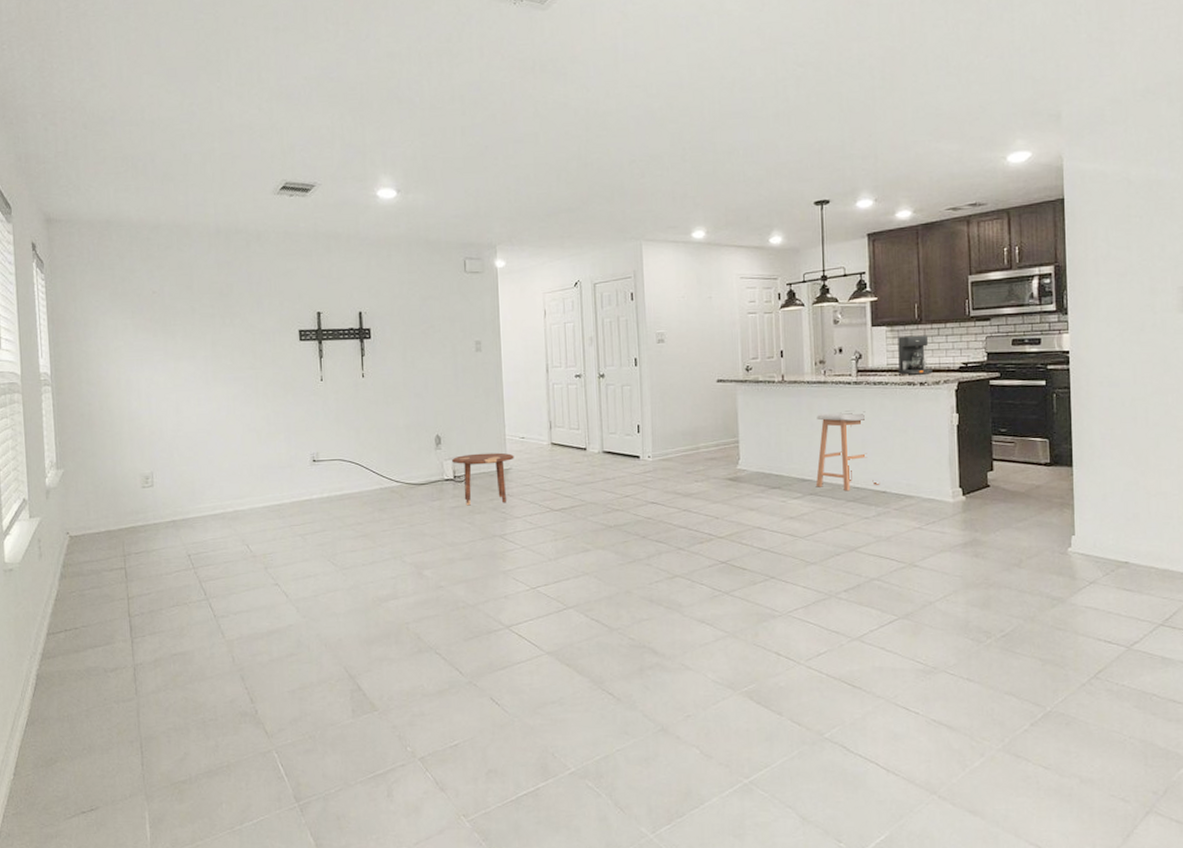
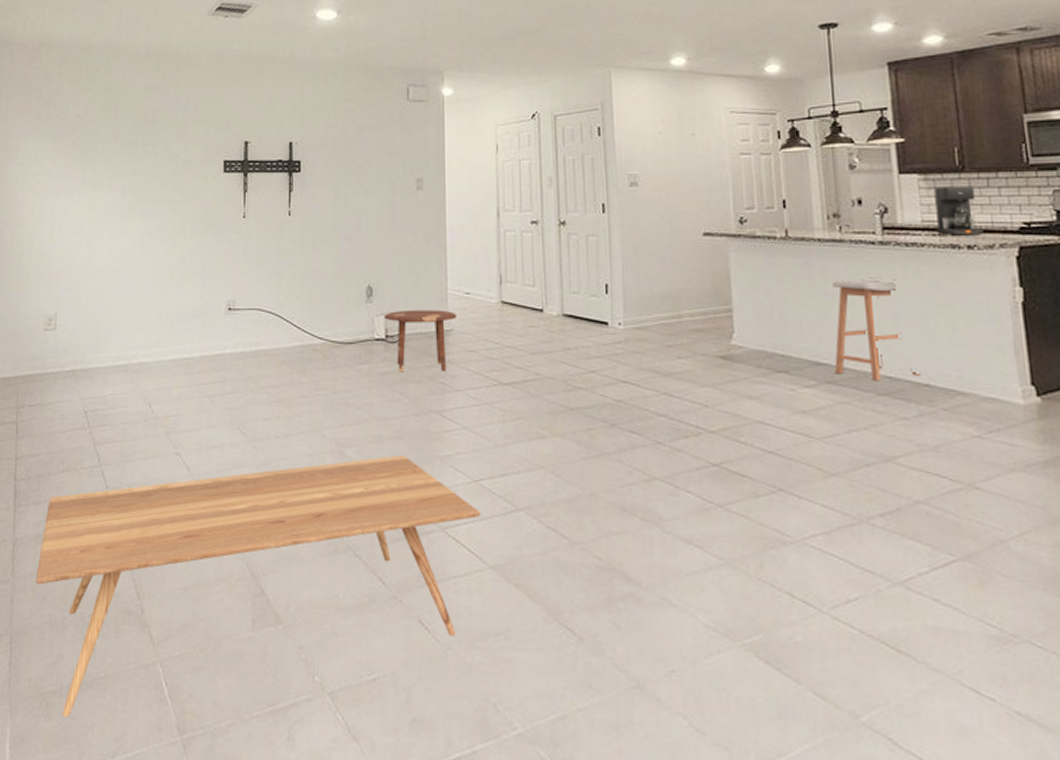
coffee table: none [157,572,538,799] -> present [35,454,481,717]

